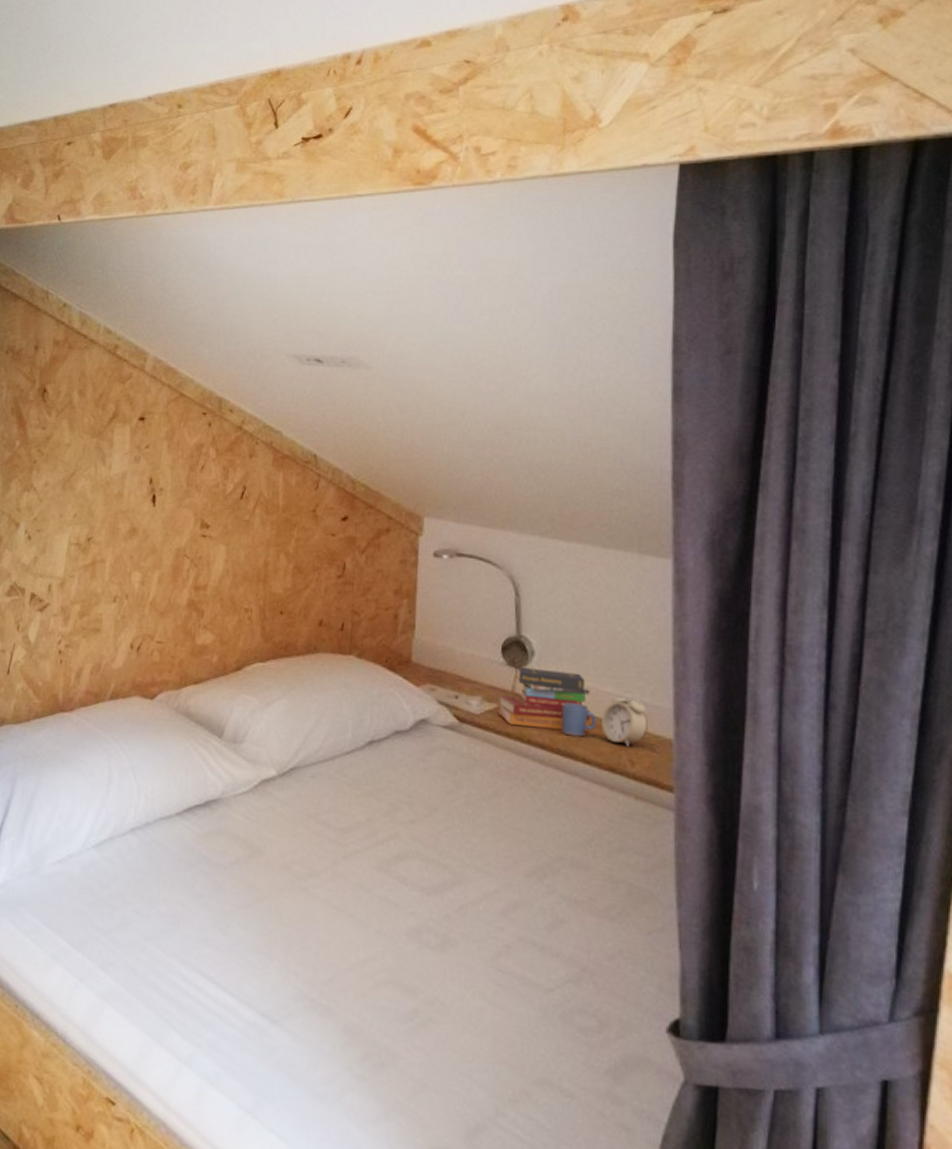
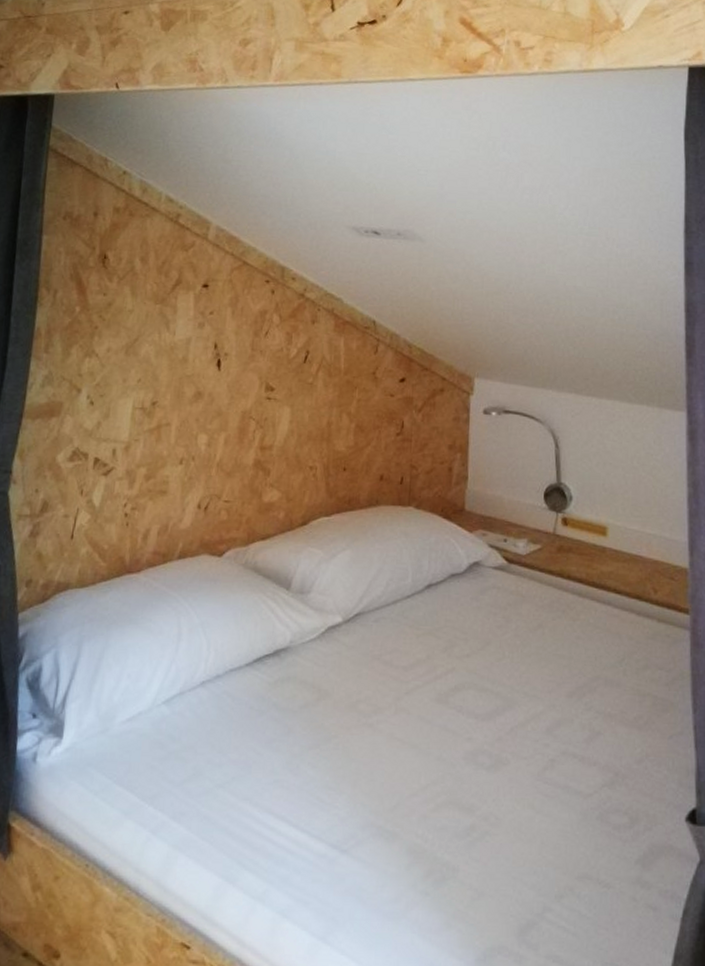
books: present [498,666,591,733] -> none [542,510,621,567]
mug: present [561,702,597,737] -> none [596,540,626,571]
alarm clock: present [601,689,648,748] -> none [630,527,668,578]

